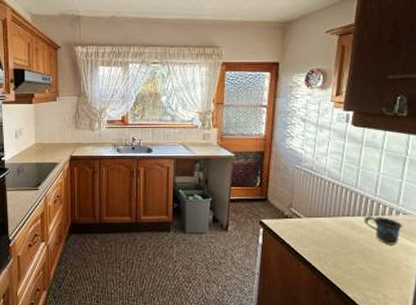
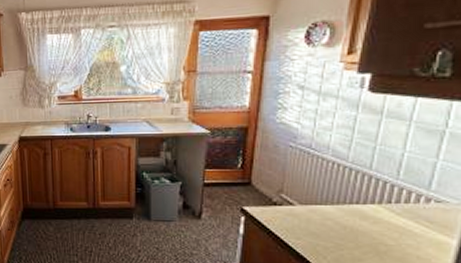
mug: present [364,216,403,245] -> none [379,203,435,240]

